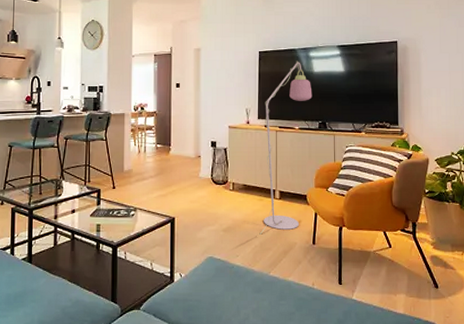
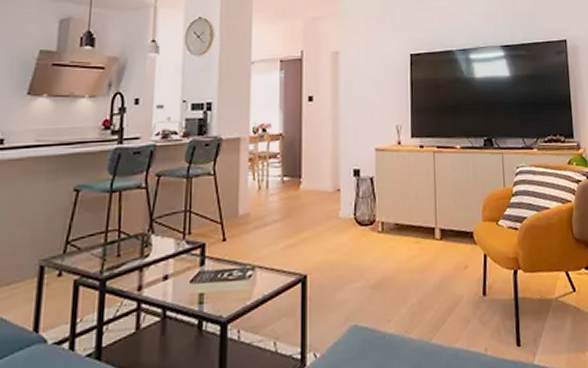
floor lamp: present [259,61,312,235] -> none [417,64,475,289]

